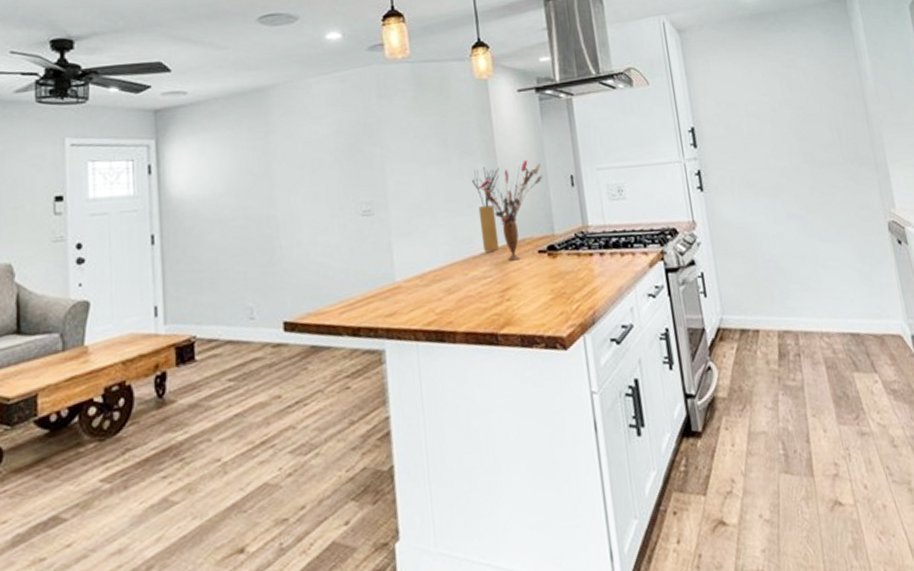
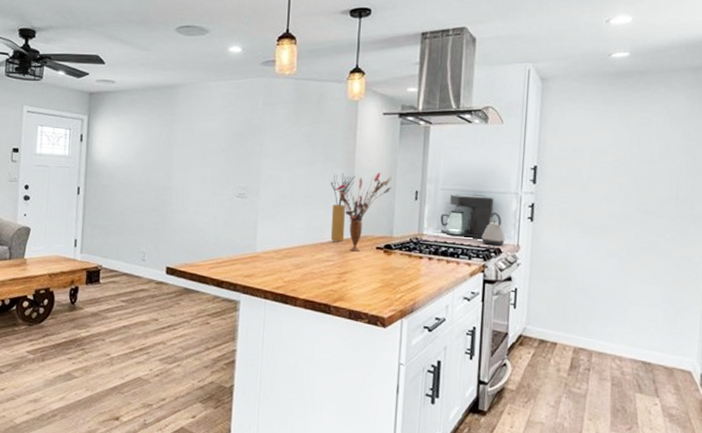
coffee maker: none [603,170,661,224] -> present [440,194,494,238]
kettle: none [652,187,679,227] -> present [481,212,505,246]

